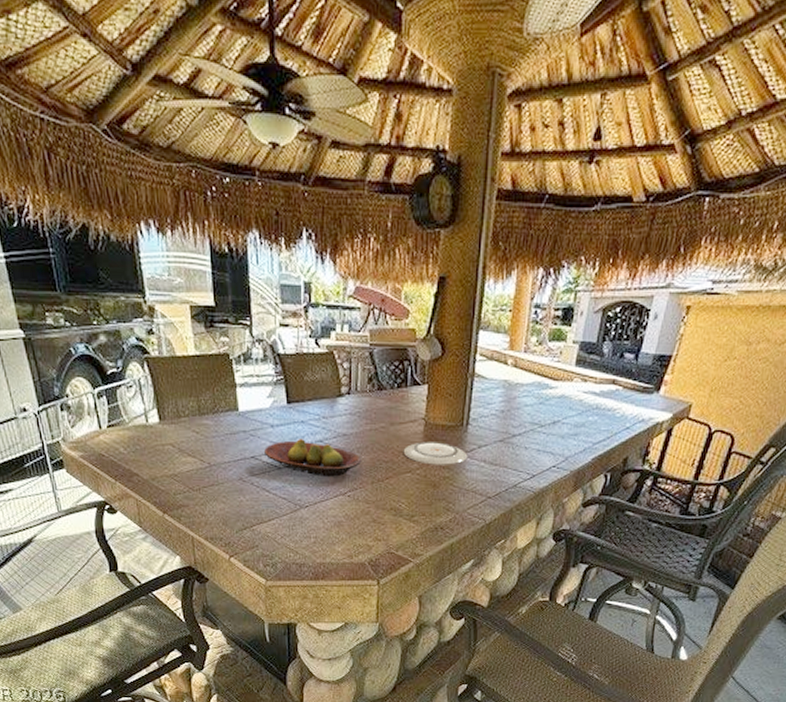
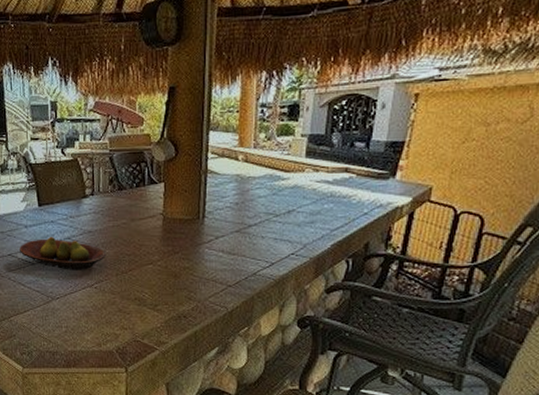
plate: present [403,442,468,465] -> none [144,235,206,256]

